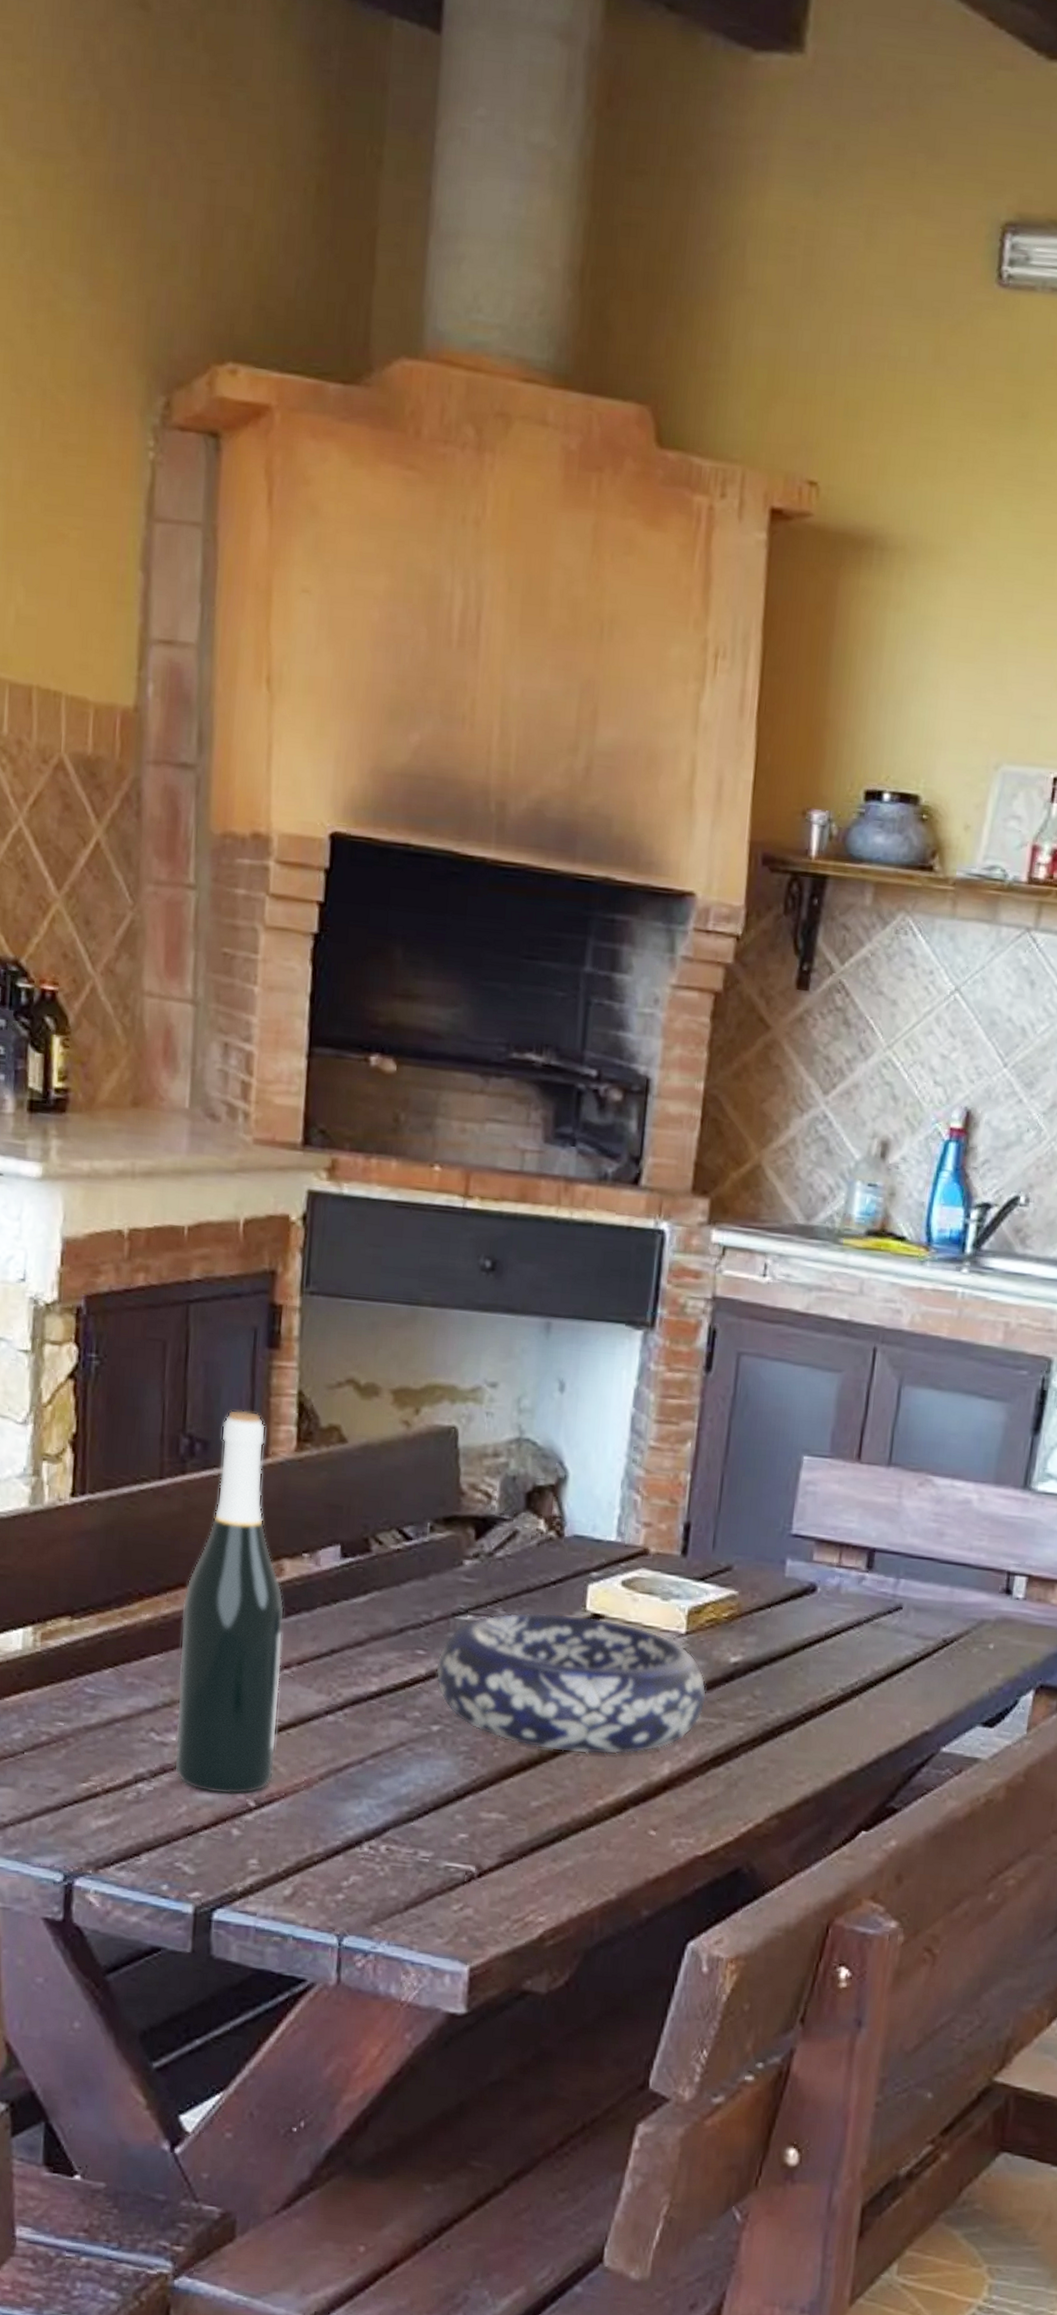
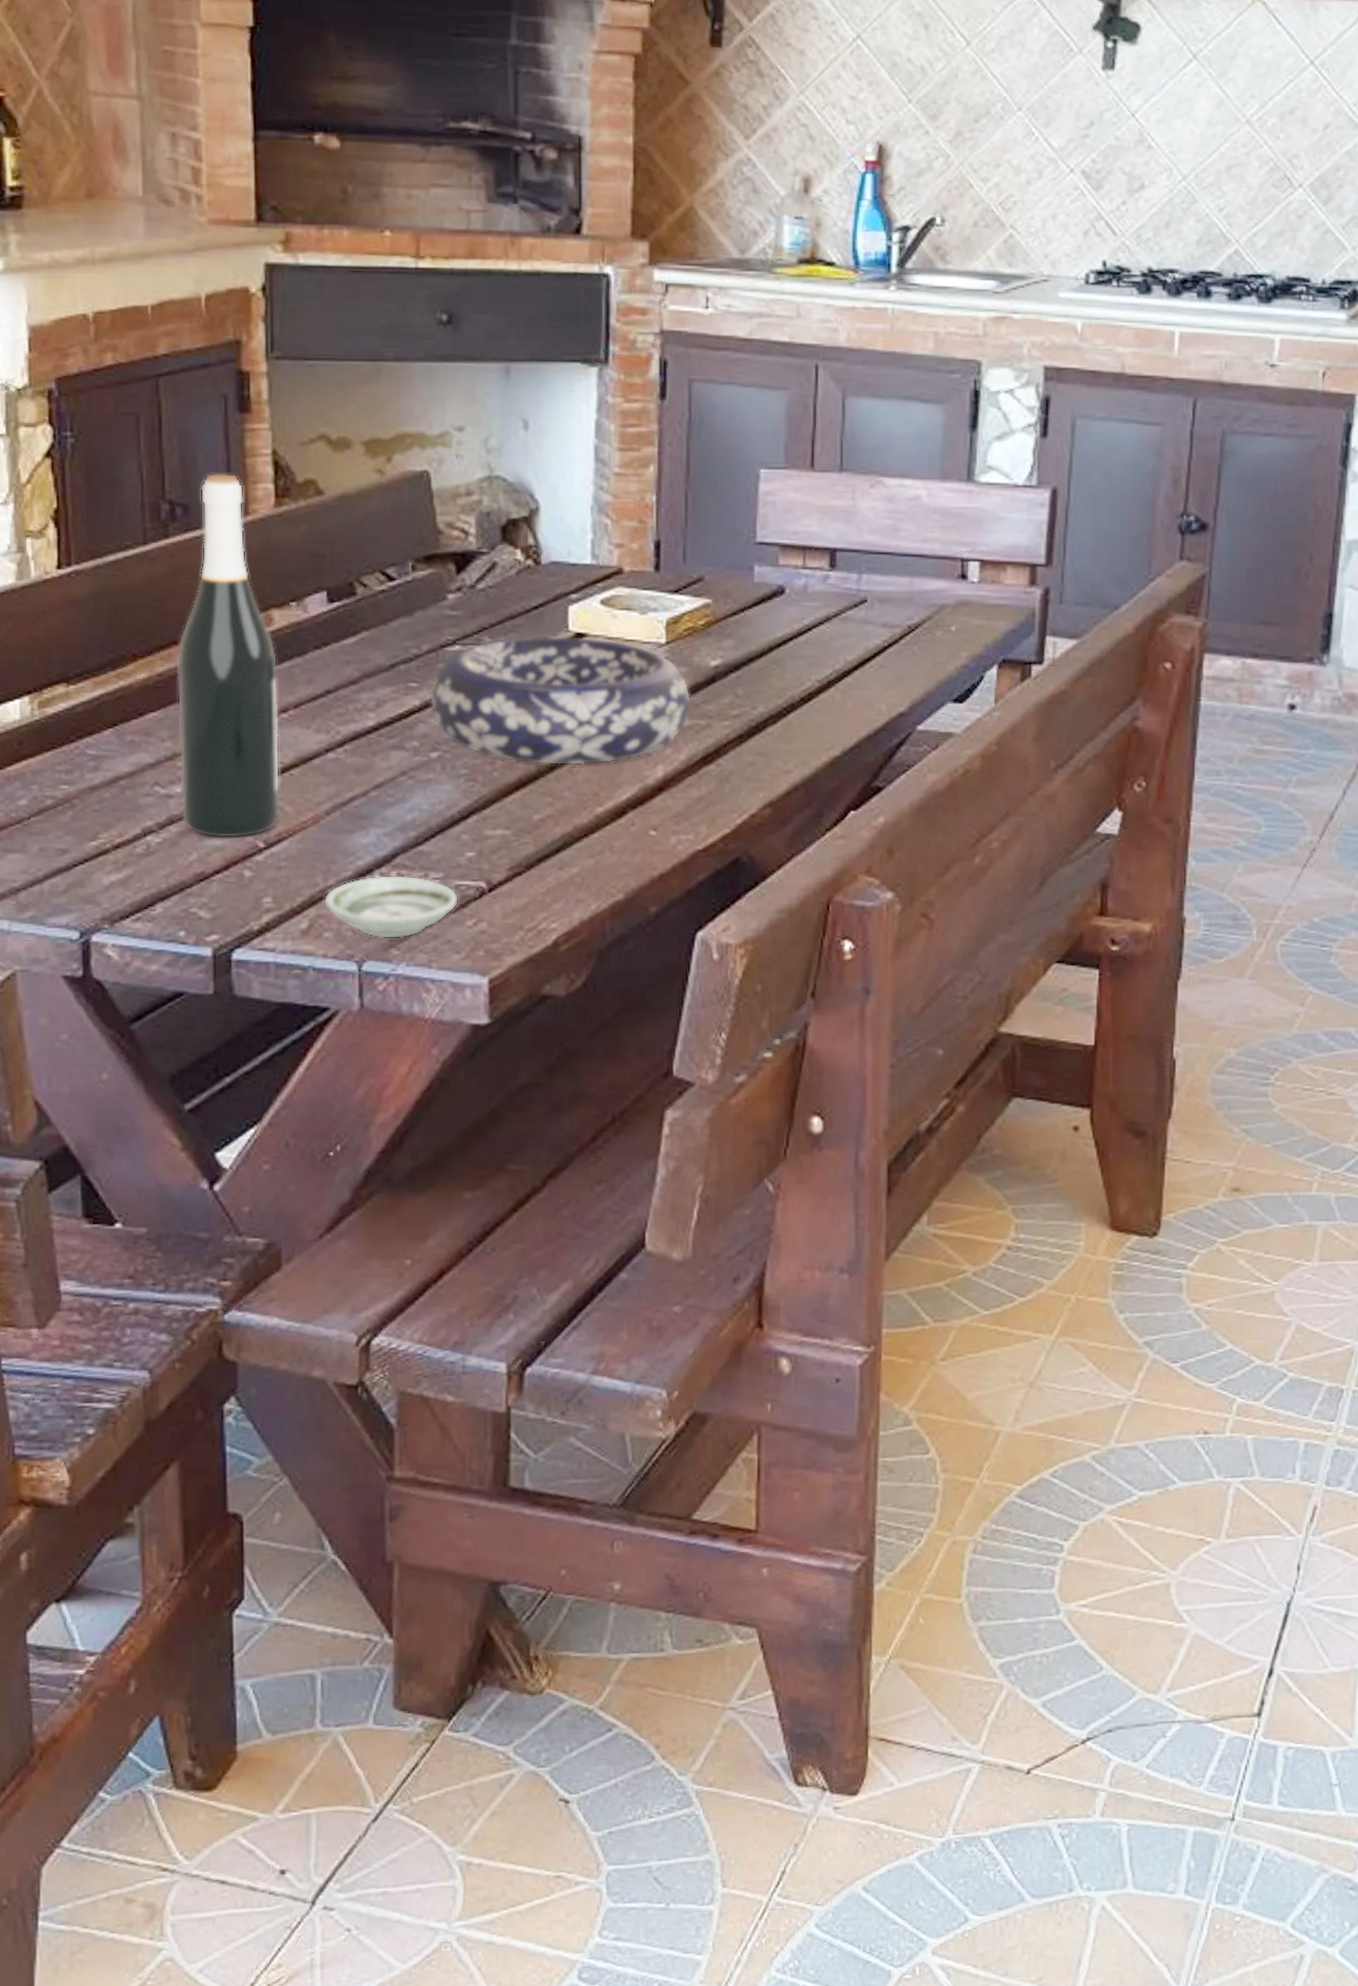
saucer: none [309,1848,446,1916] -> present [323,876,458,938]

